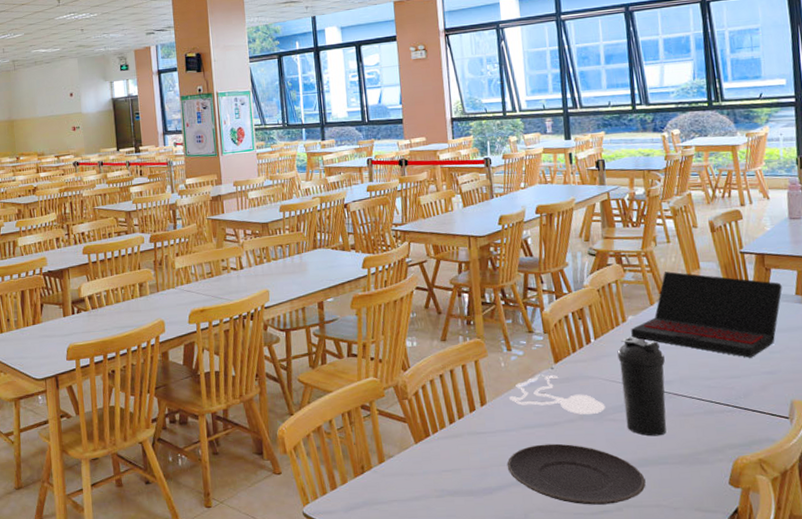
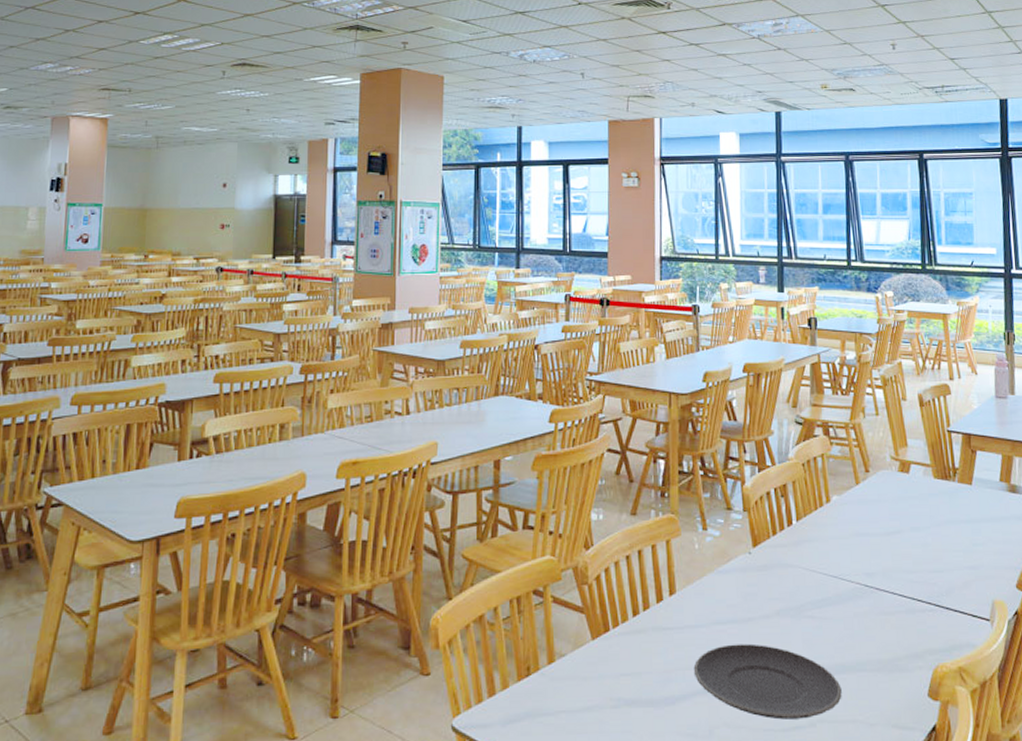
medallion: present [509,374,606,415] -> none [702,560,804,609]
water bottle: present [617,337,667,436] -> none [819,520,868,638]
laptop: present [631,271,782,358] -> none [835,448,987,550]

